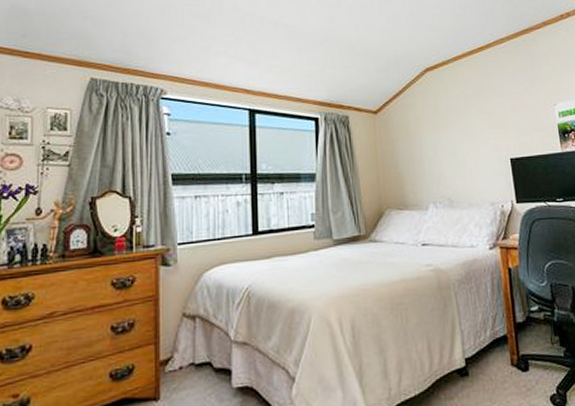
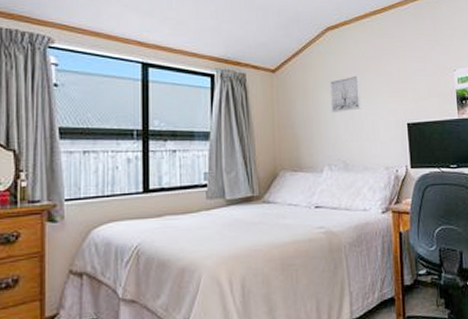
wall art: none [430,113,464,150] -> present [329,75,362,112]

